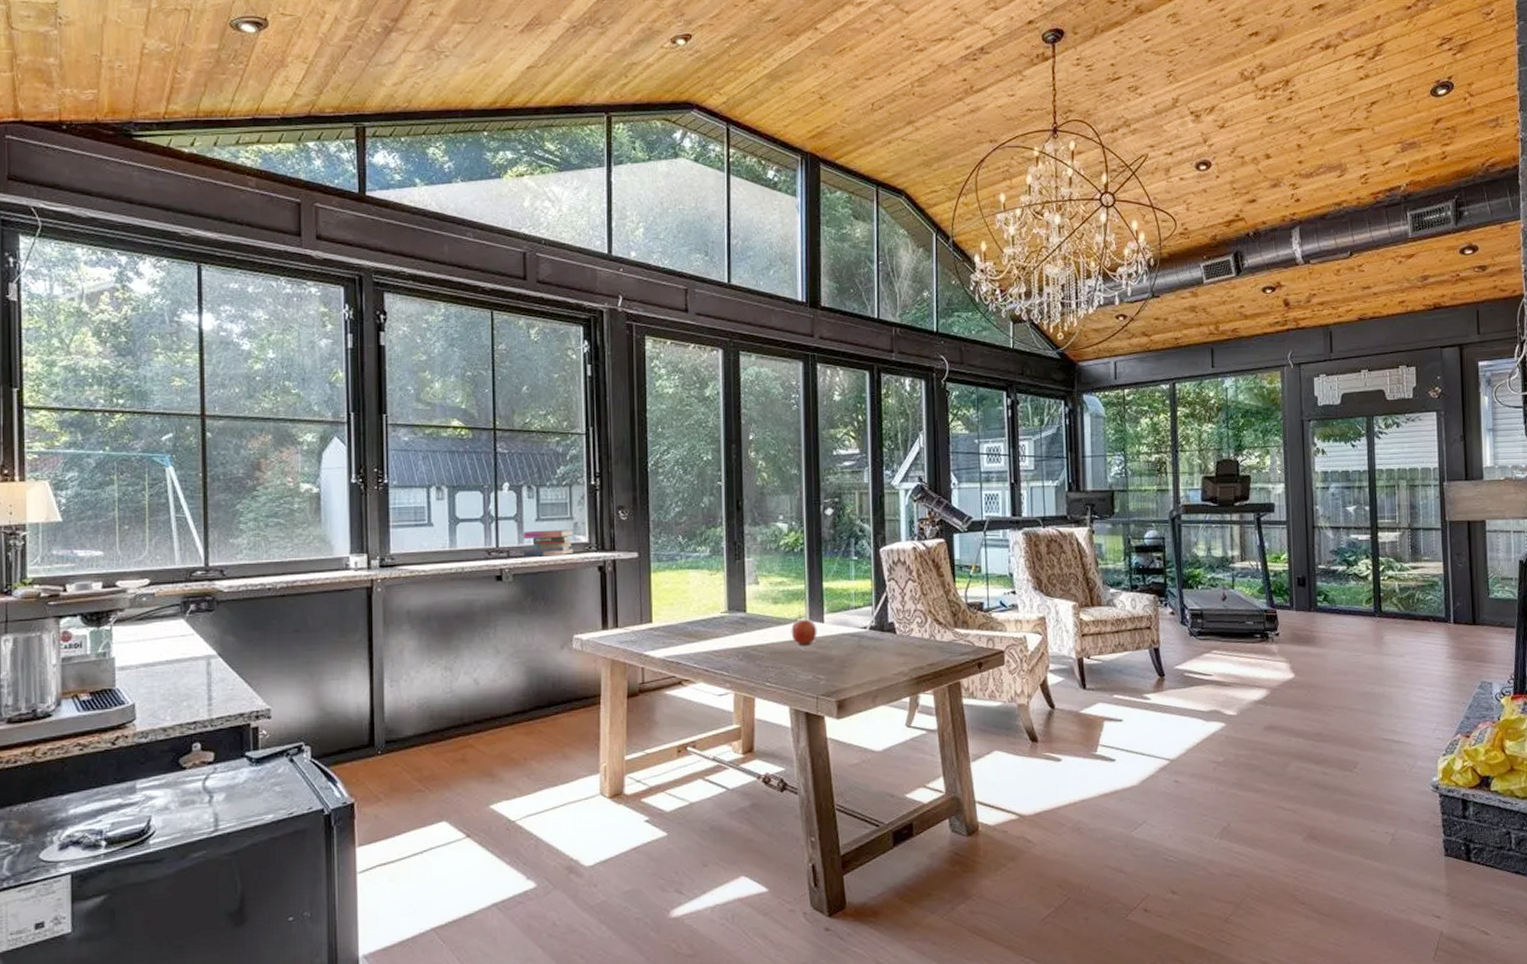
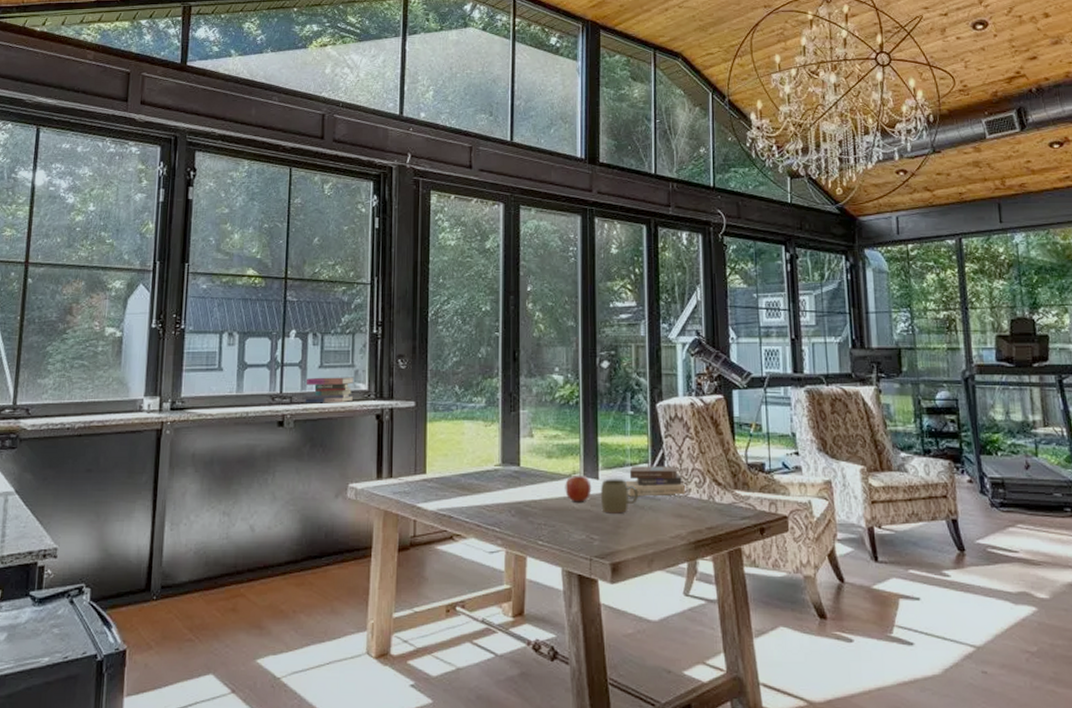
mug: none [825,621,862,655] -> present [600,479,638,514]
books: none [850,608,909,638] -> present [625,466,686,497]

